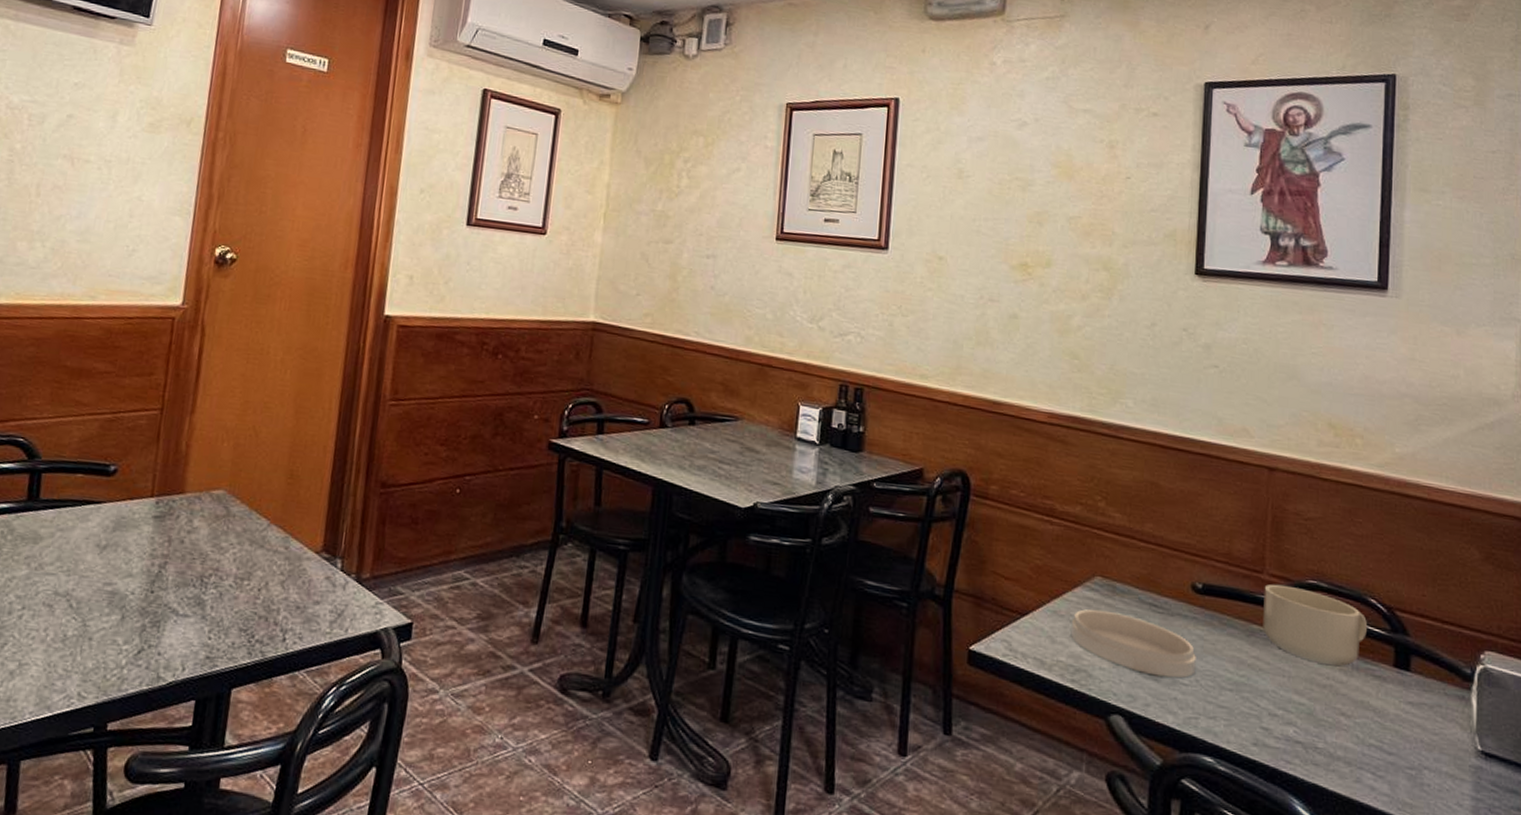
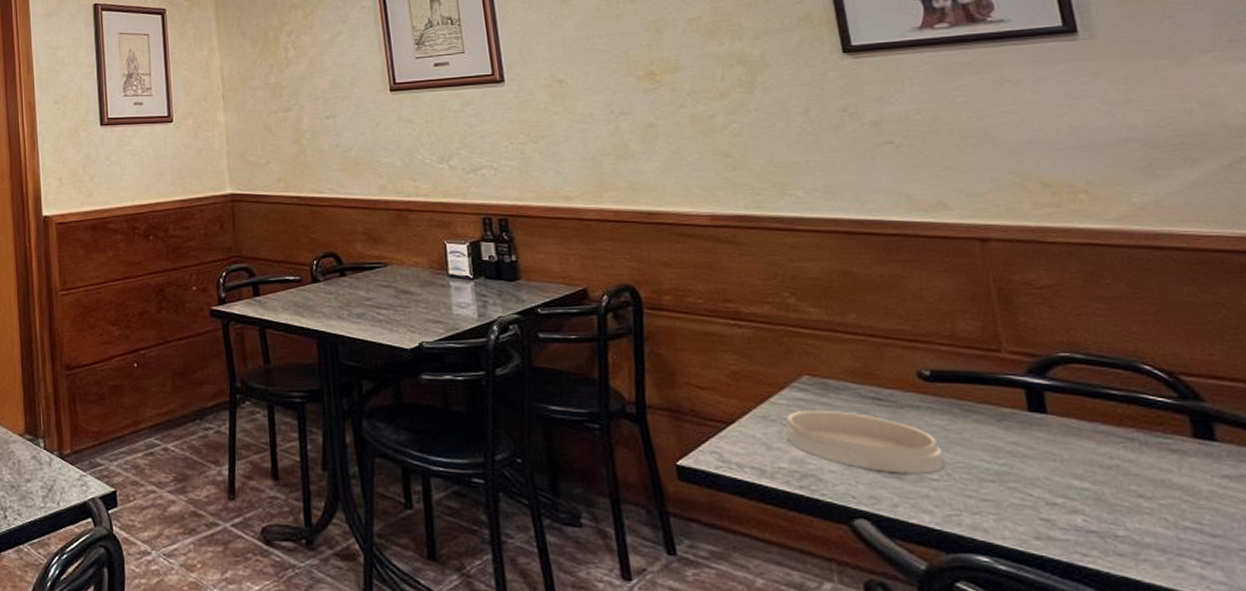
cup: present [1263,584,1367,667] -> none [1005,361,1149,444]

